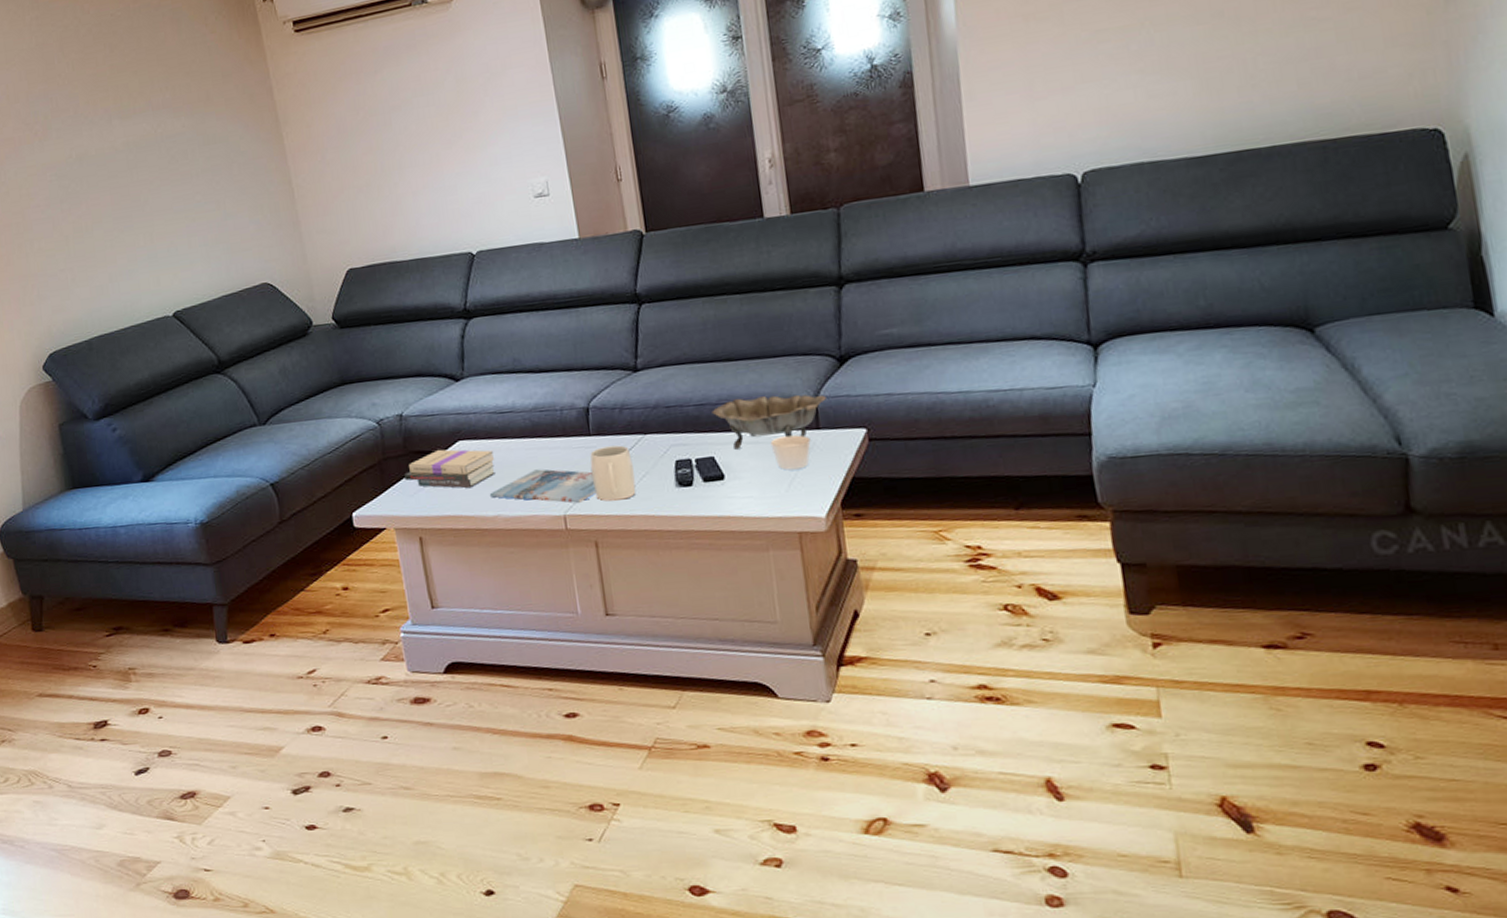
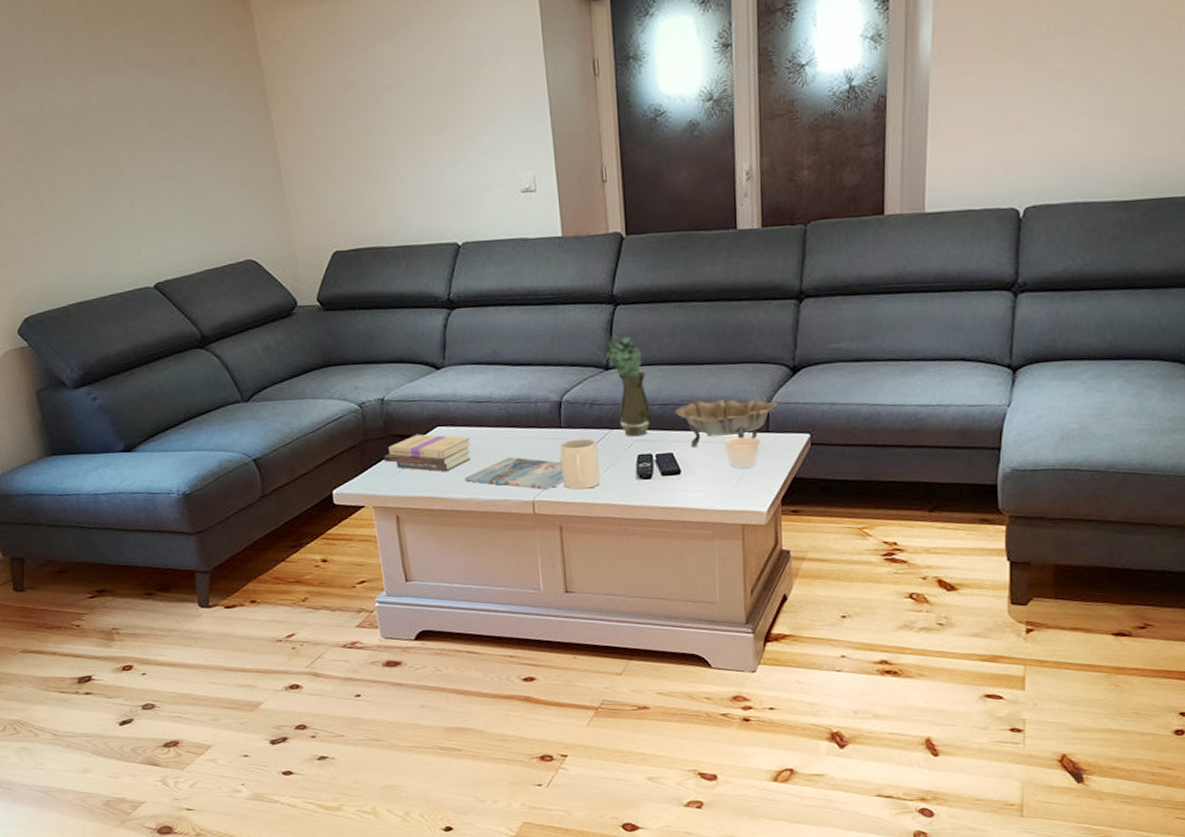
vase: none [632,333,688,442] -> present [605,334,652,437]

